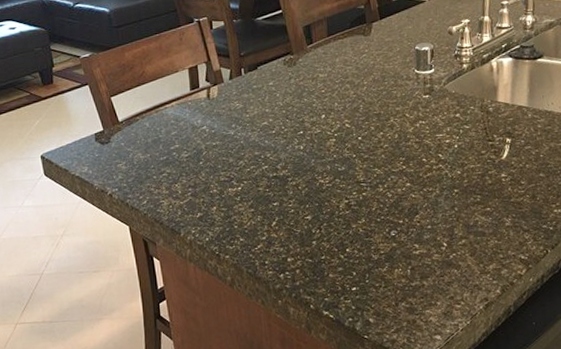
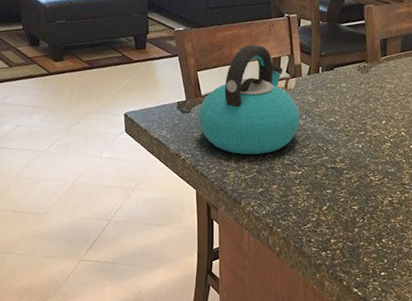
kettle: none [118,57,230,179] -> present [198,44,300,155]

